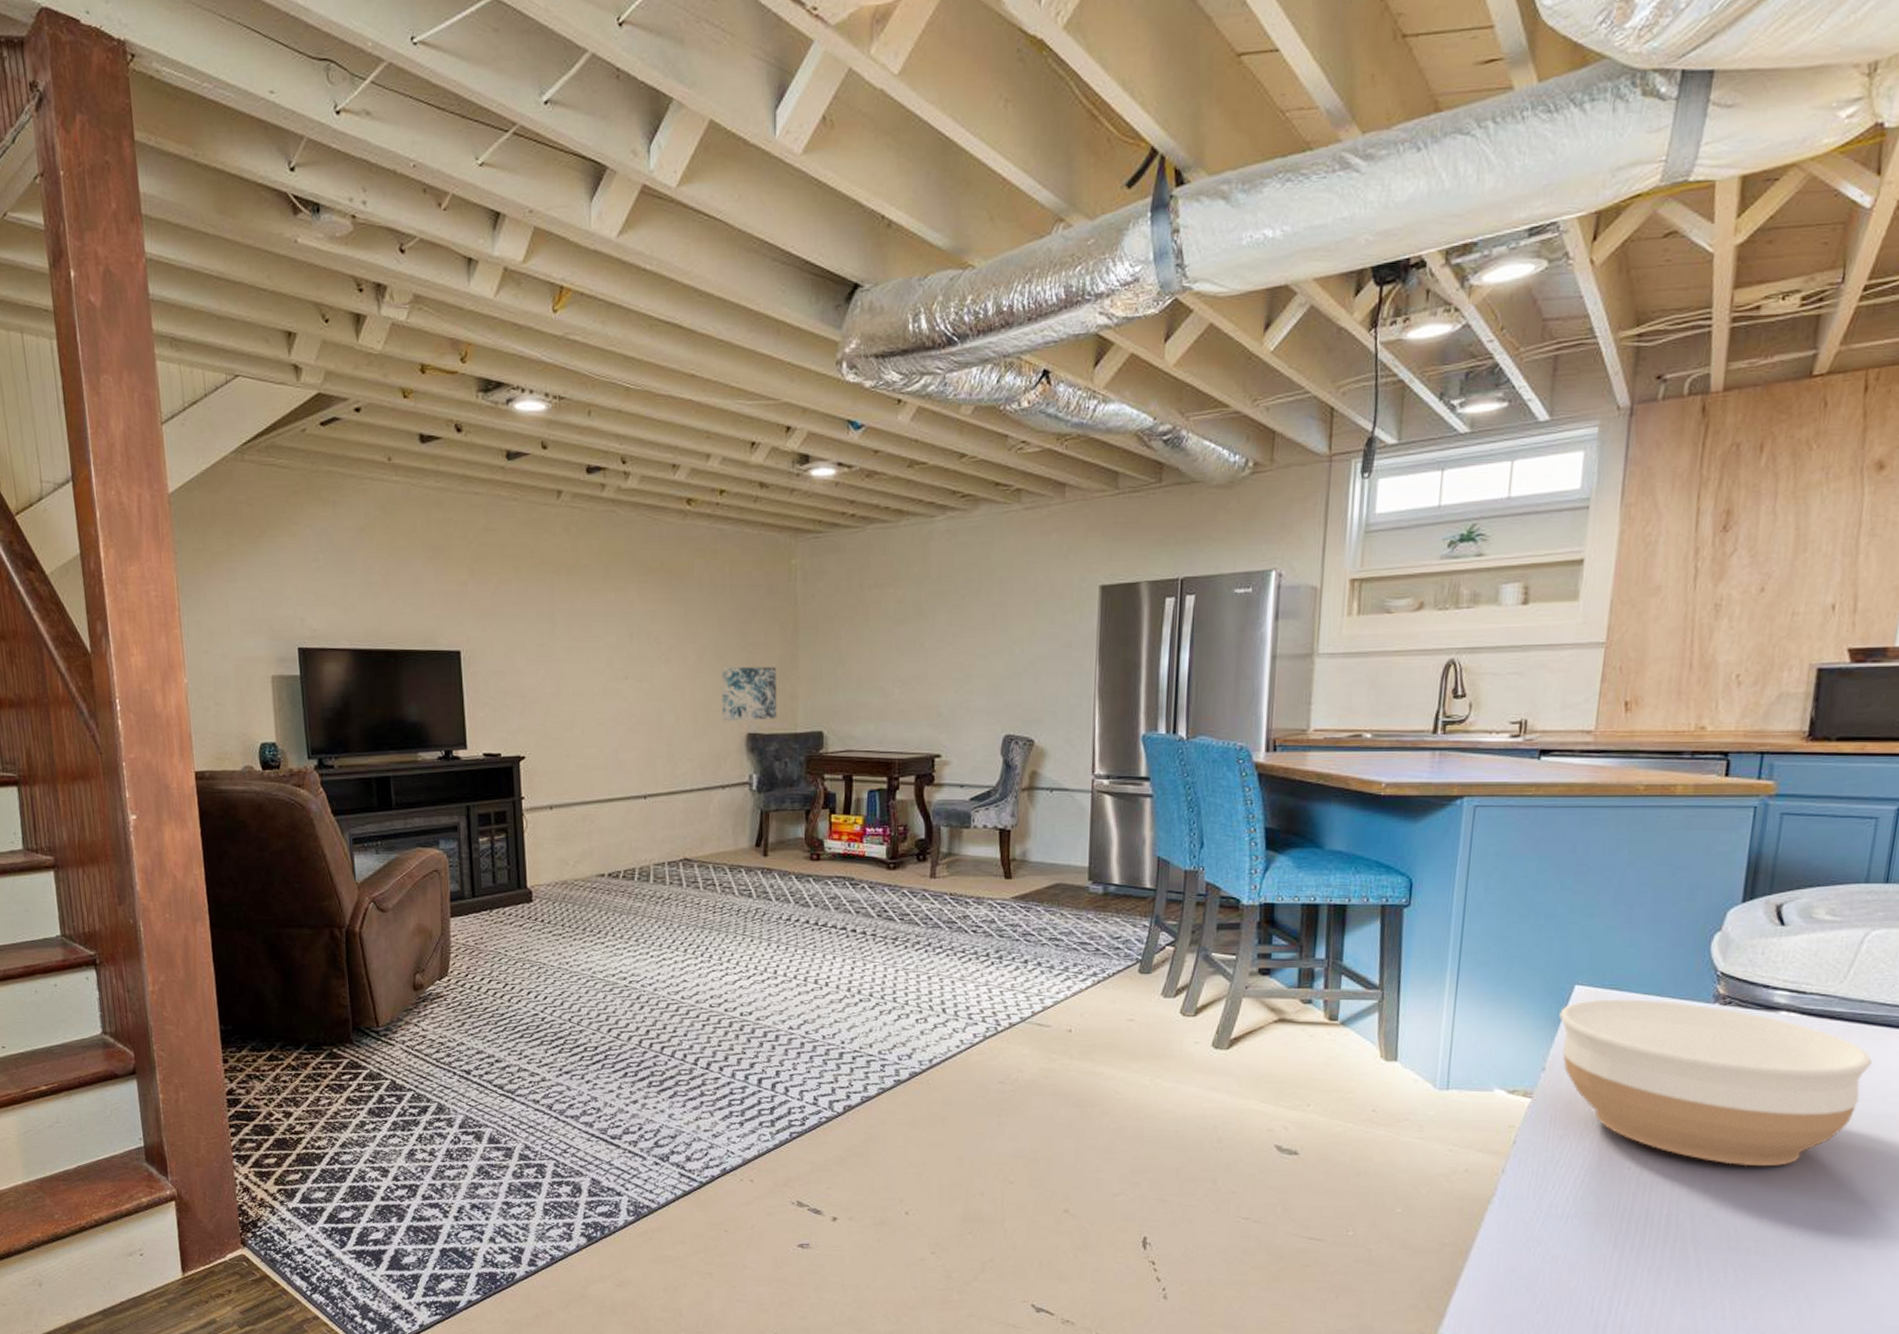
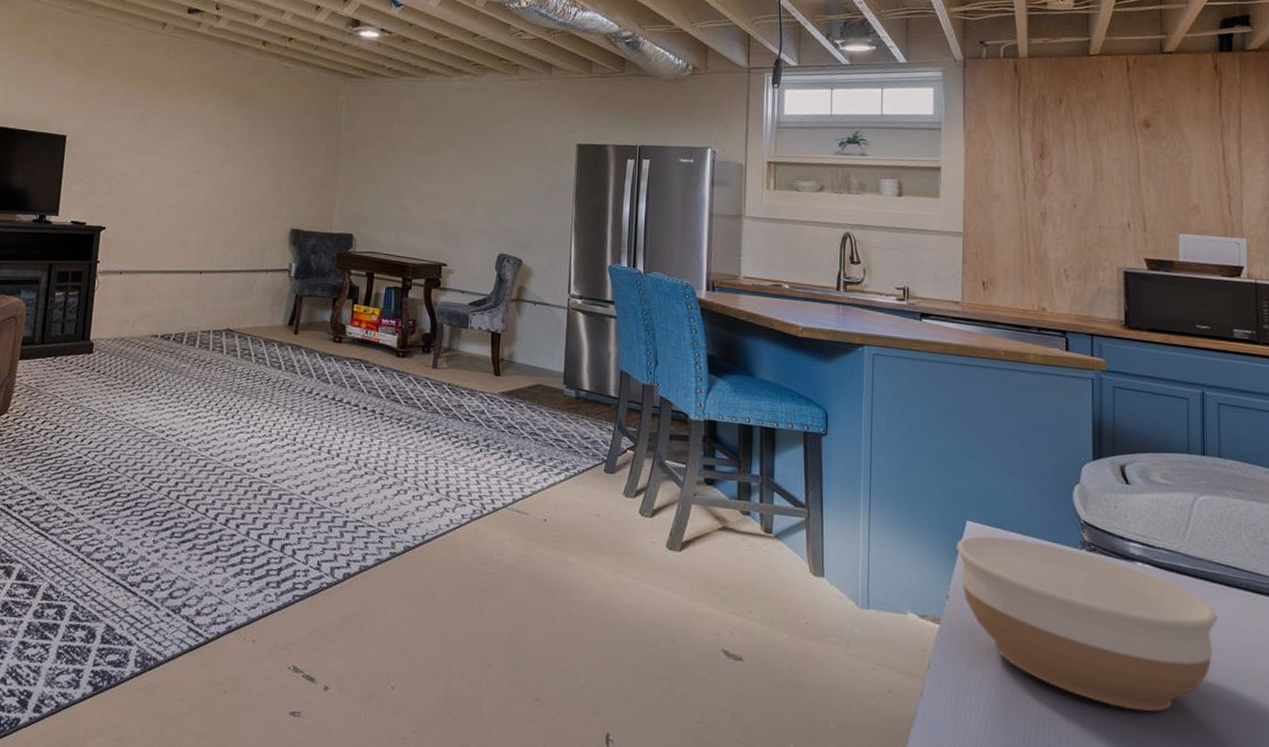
wall art: present [721,666,778,721] -> none [272,172,320,219]

